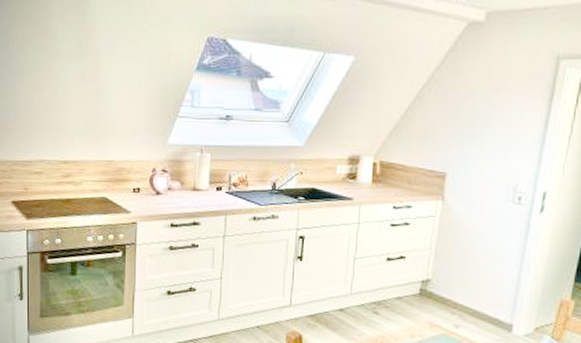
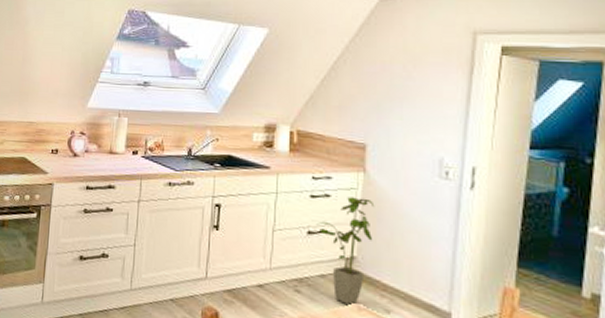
house plant: none [395,224,451,322] -> present [316,197,375,305]

